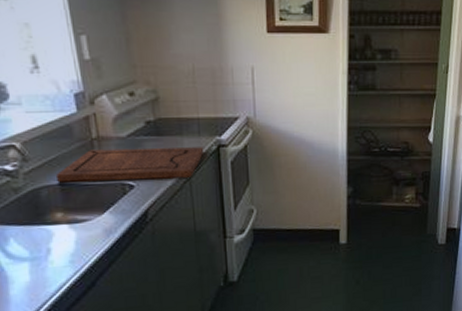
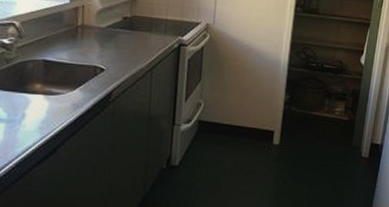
cutting board: present [55,147,204,183] -> none [41,35,168,68]

